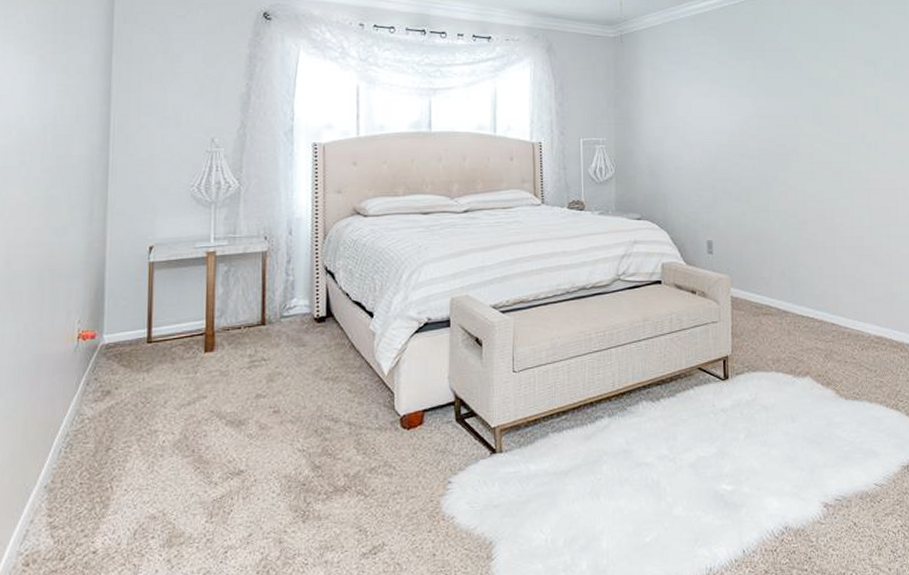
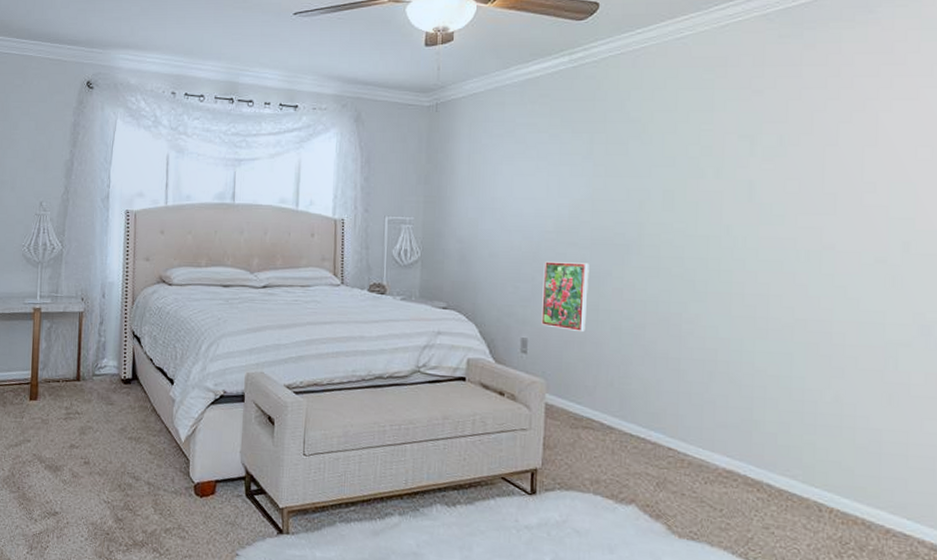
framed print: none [722,171,760,231] -> present [541,261,589,331]

